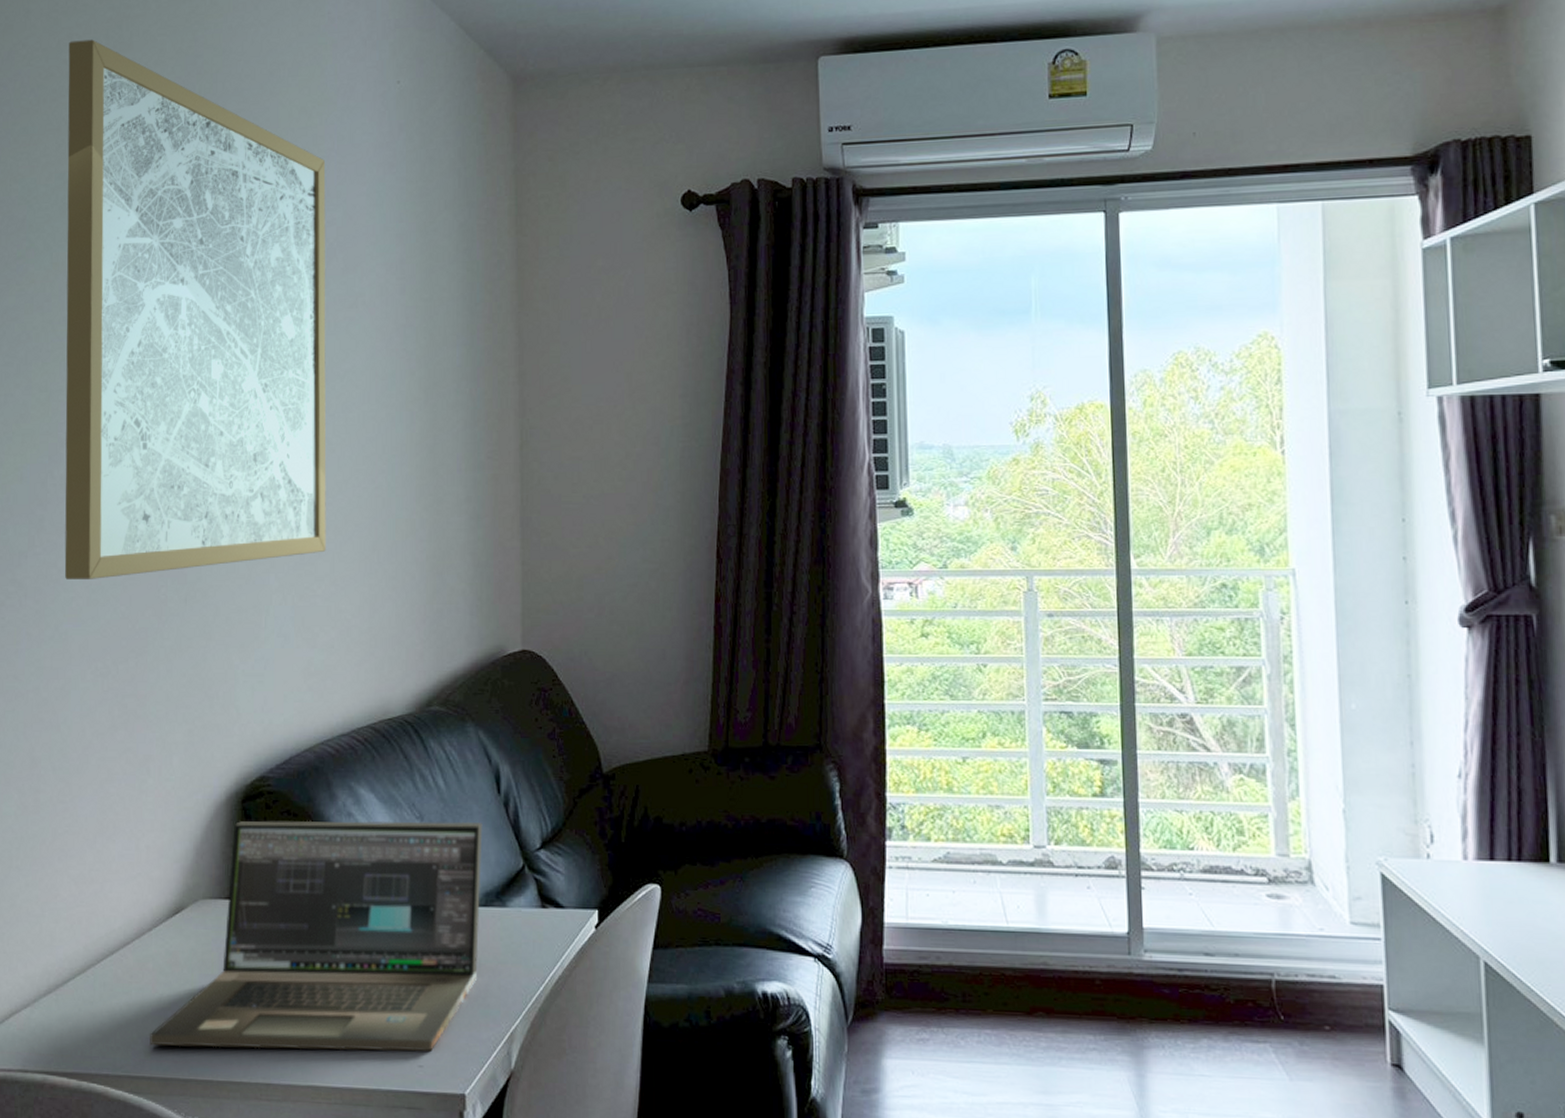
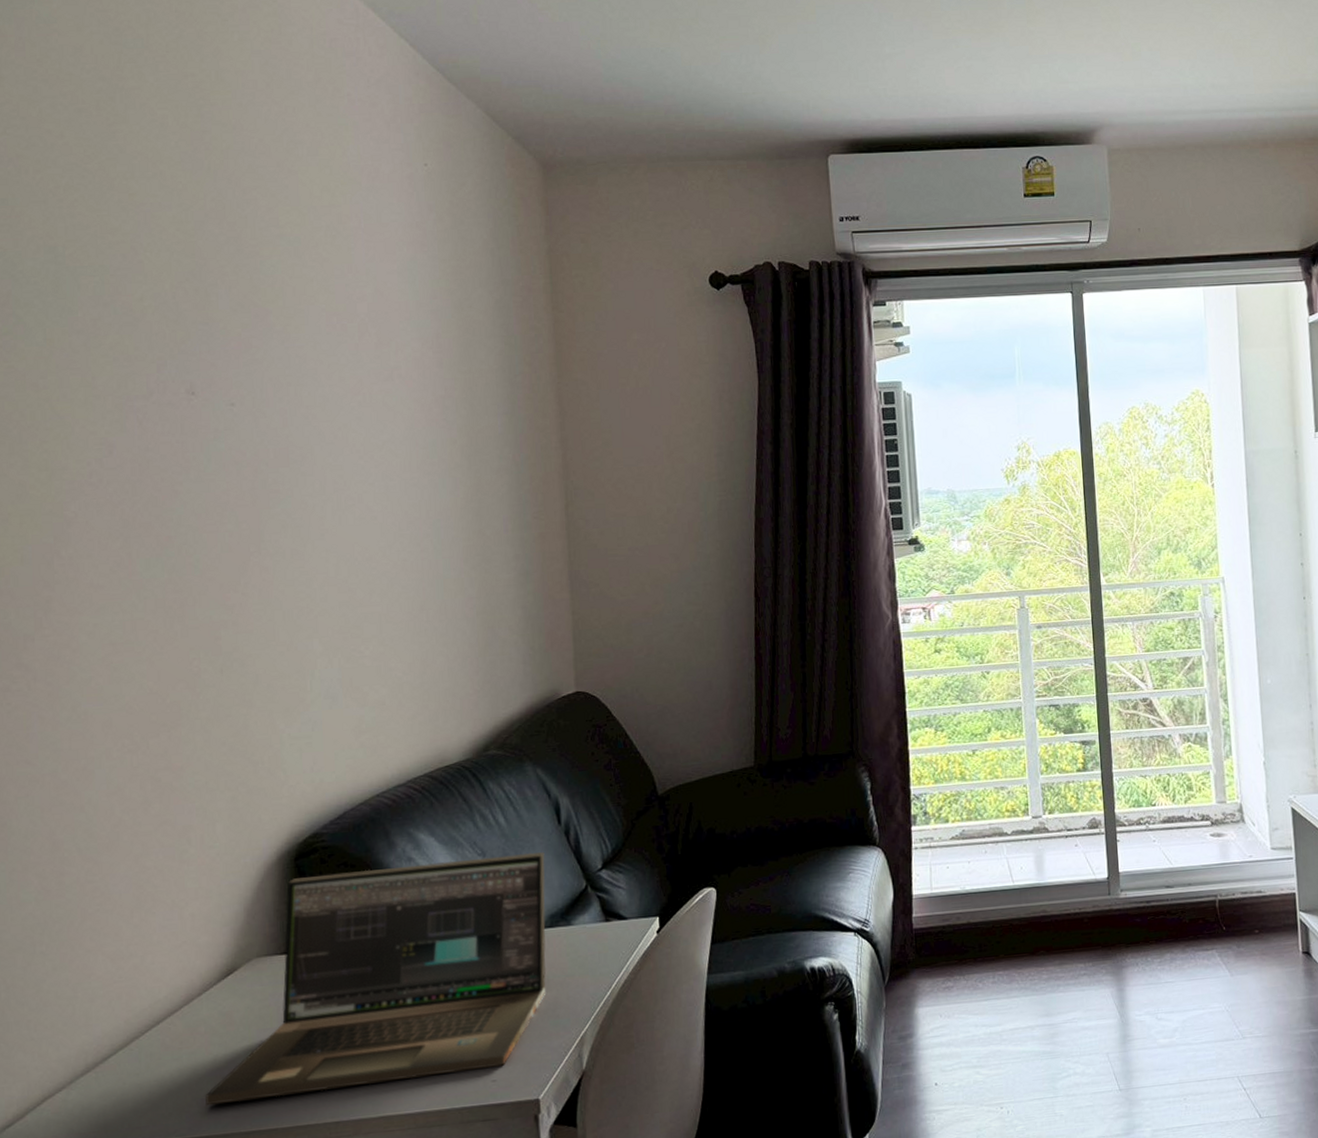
wall art: present [64,39,327,579] -> none [52,110,372,660]

